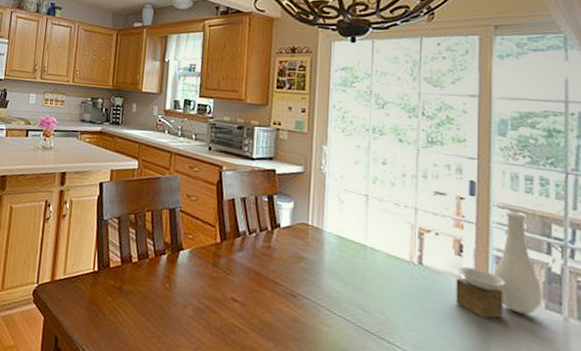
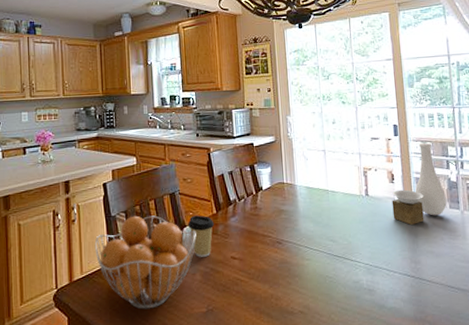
fruit basket: none [81,224,194,334] -> present [94,215,196,309]
coffee cup: none [185,239,217,291] -> present [187,215,215,257]

